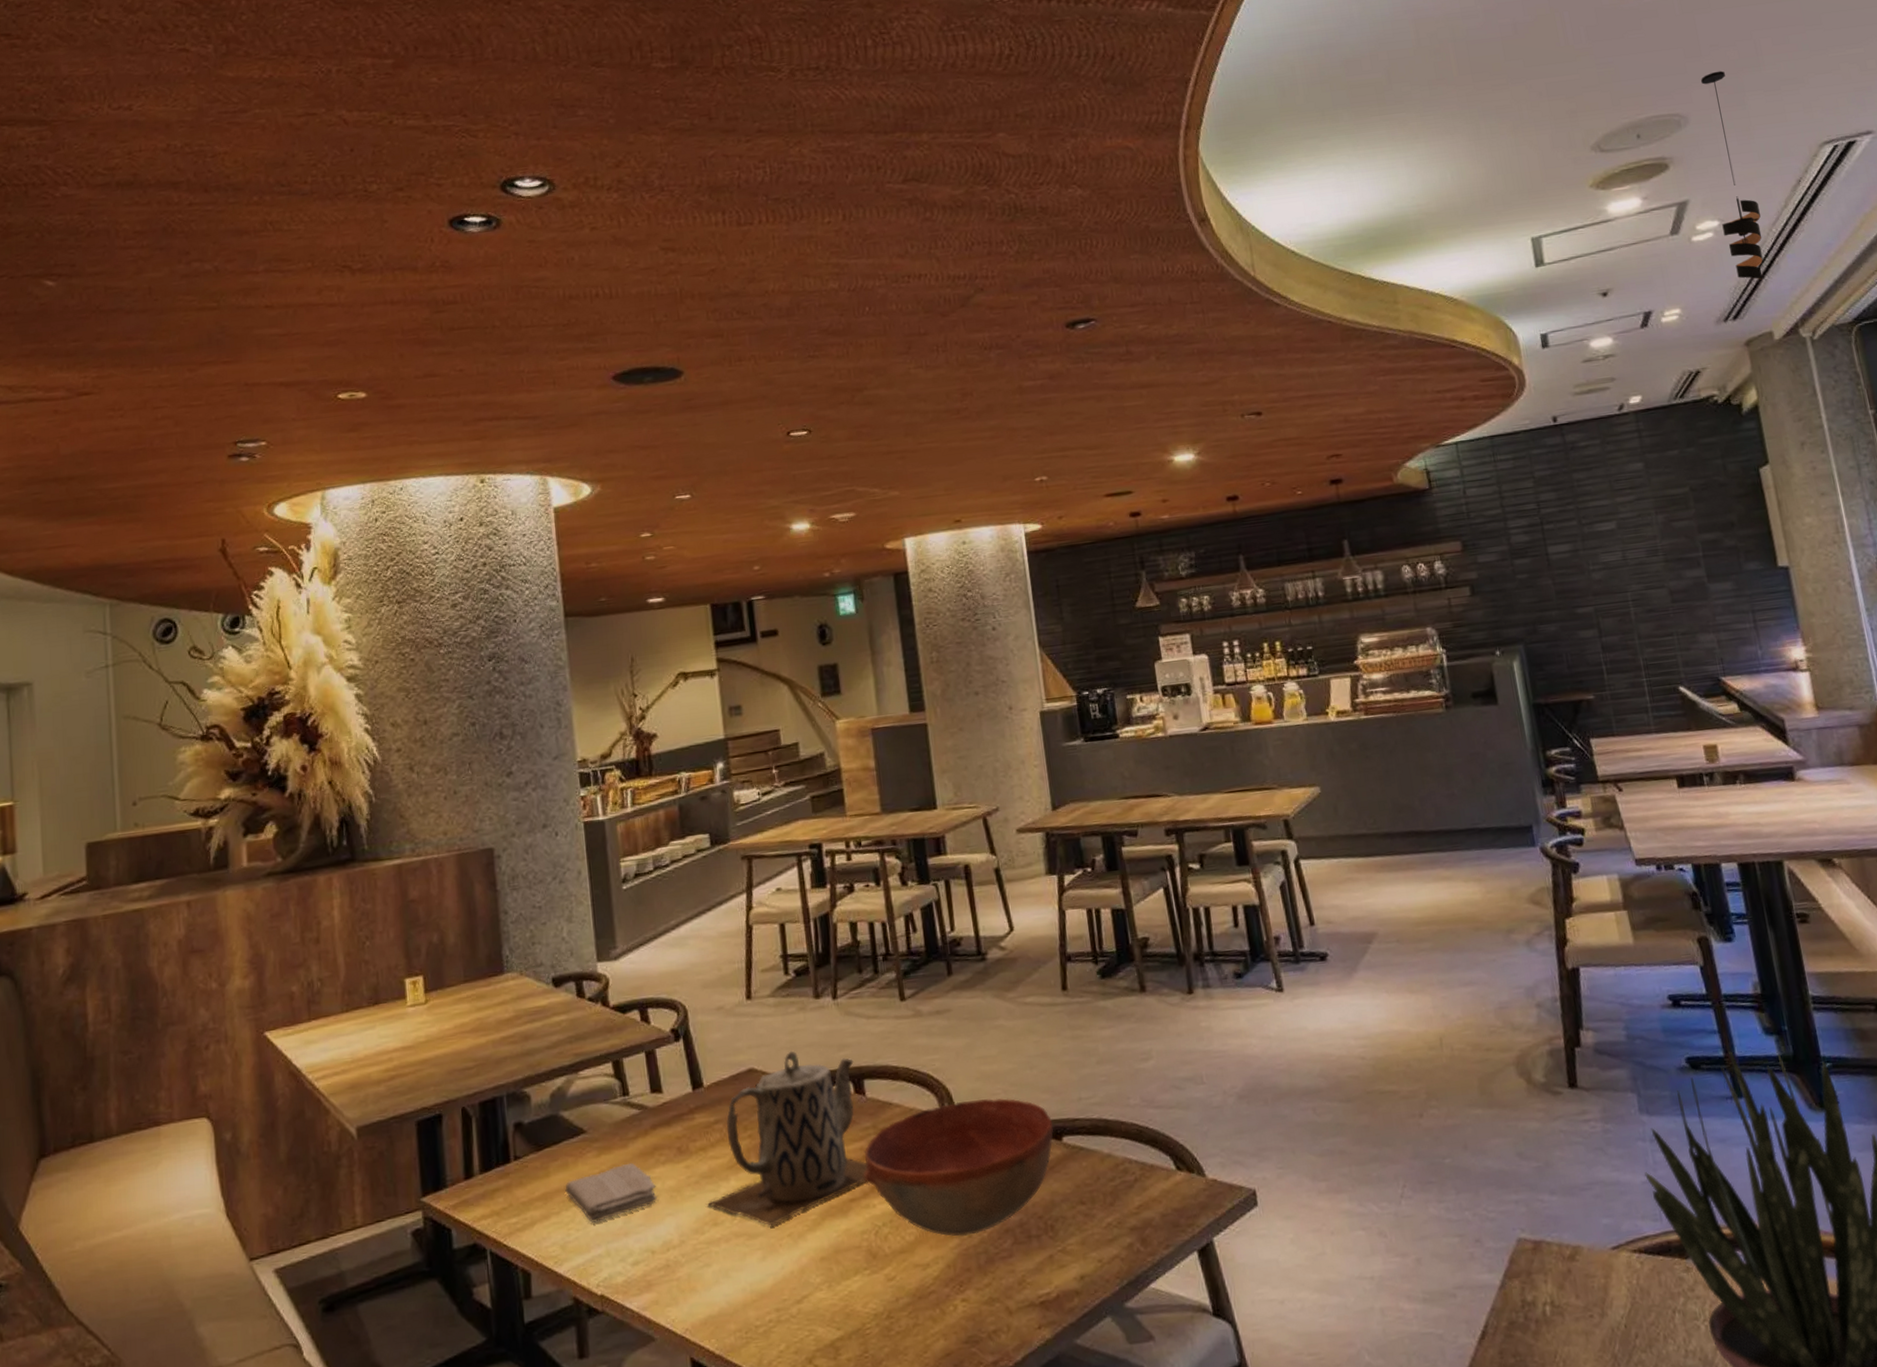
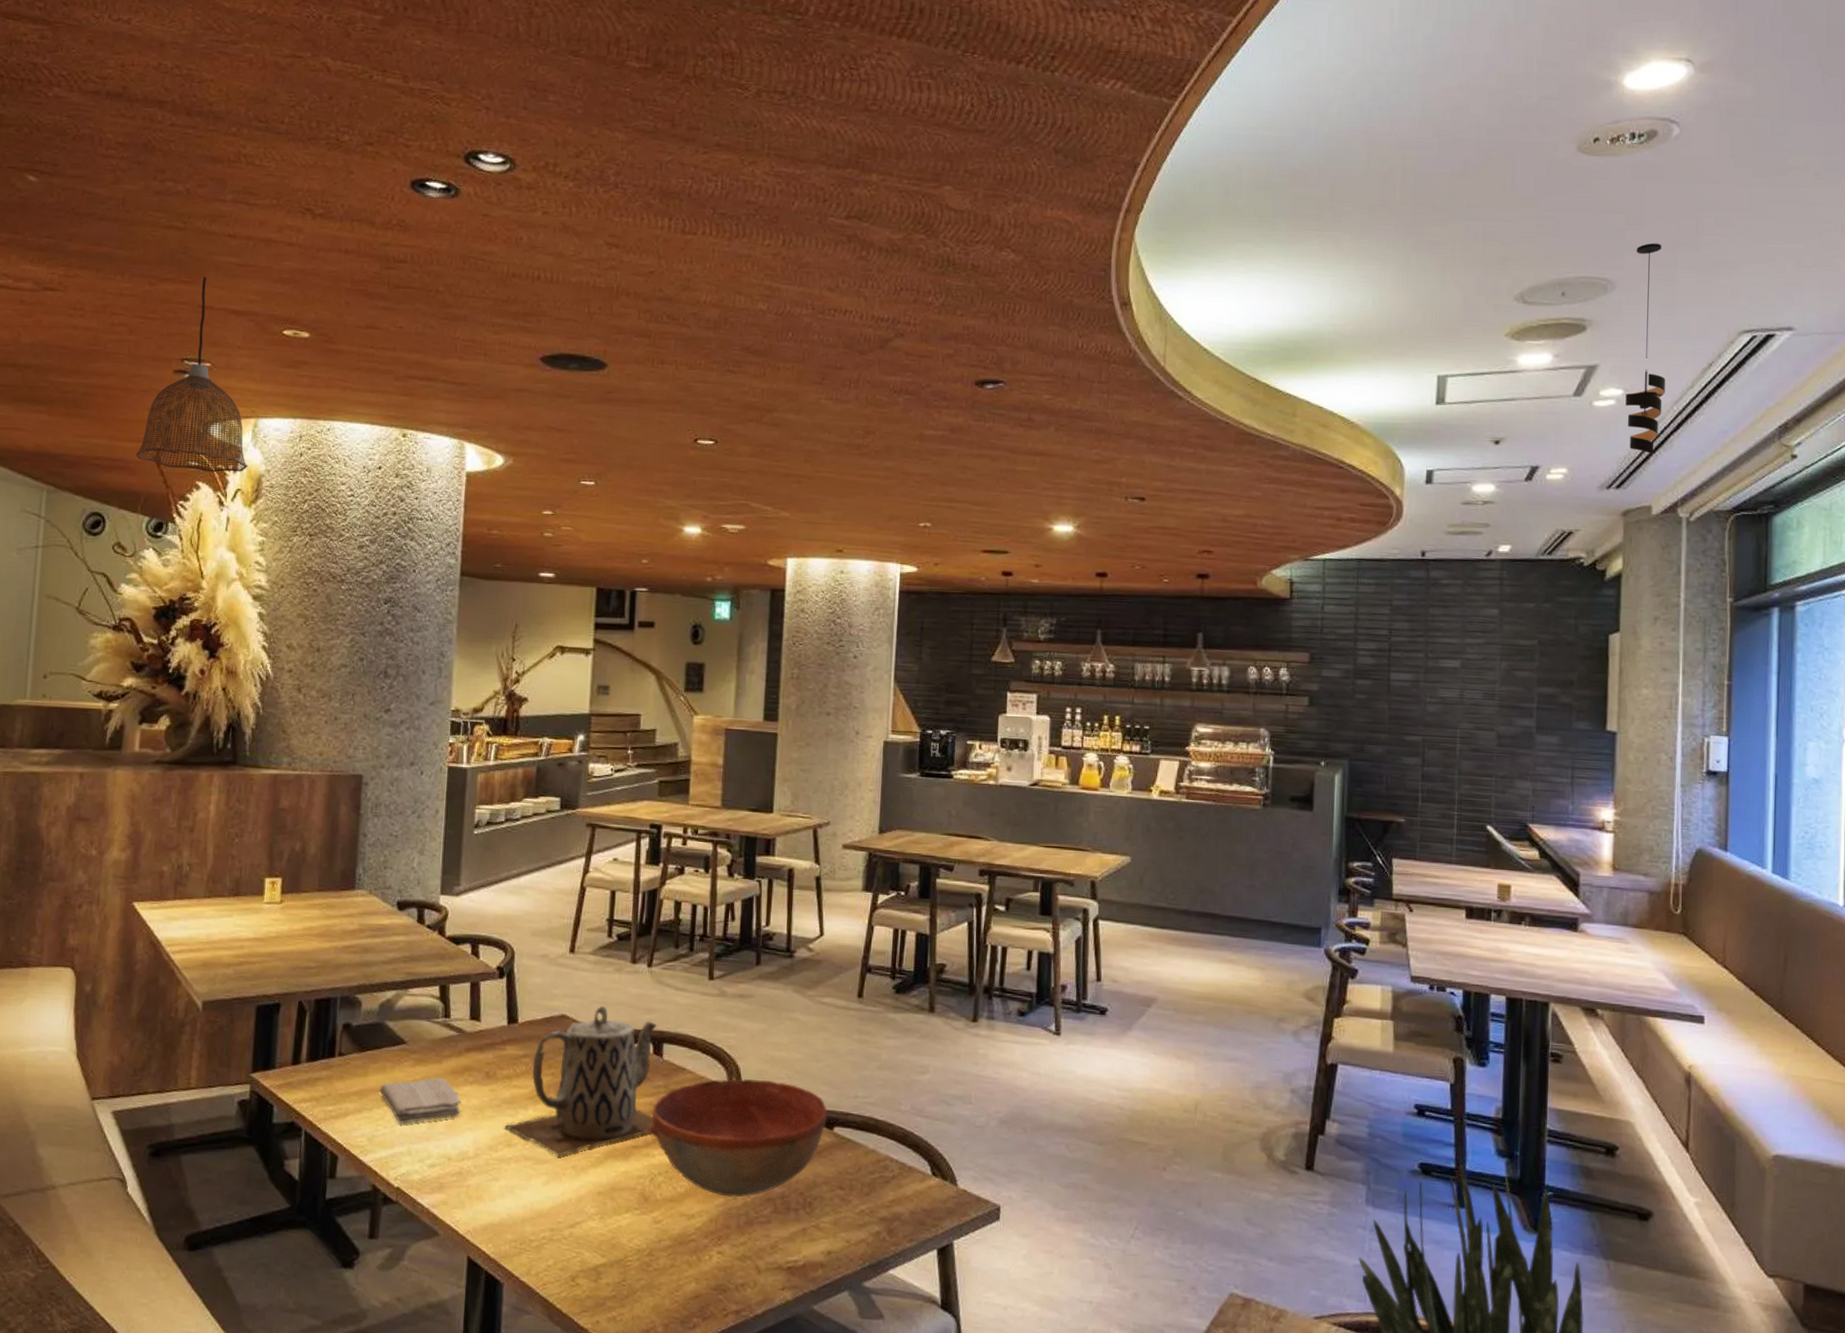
pendant lamp: none [200,353,321,558] -> present [136,276,248,473]

